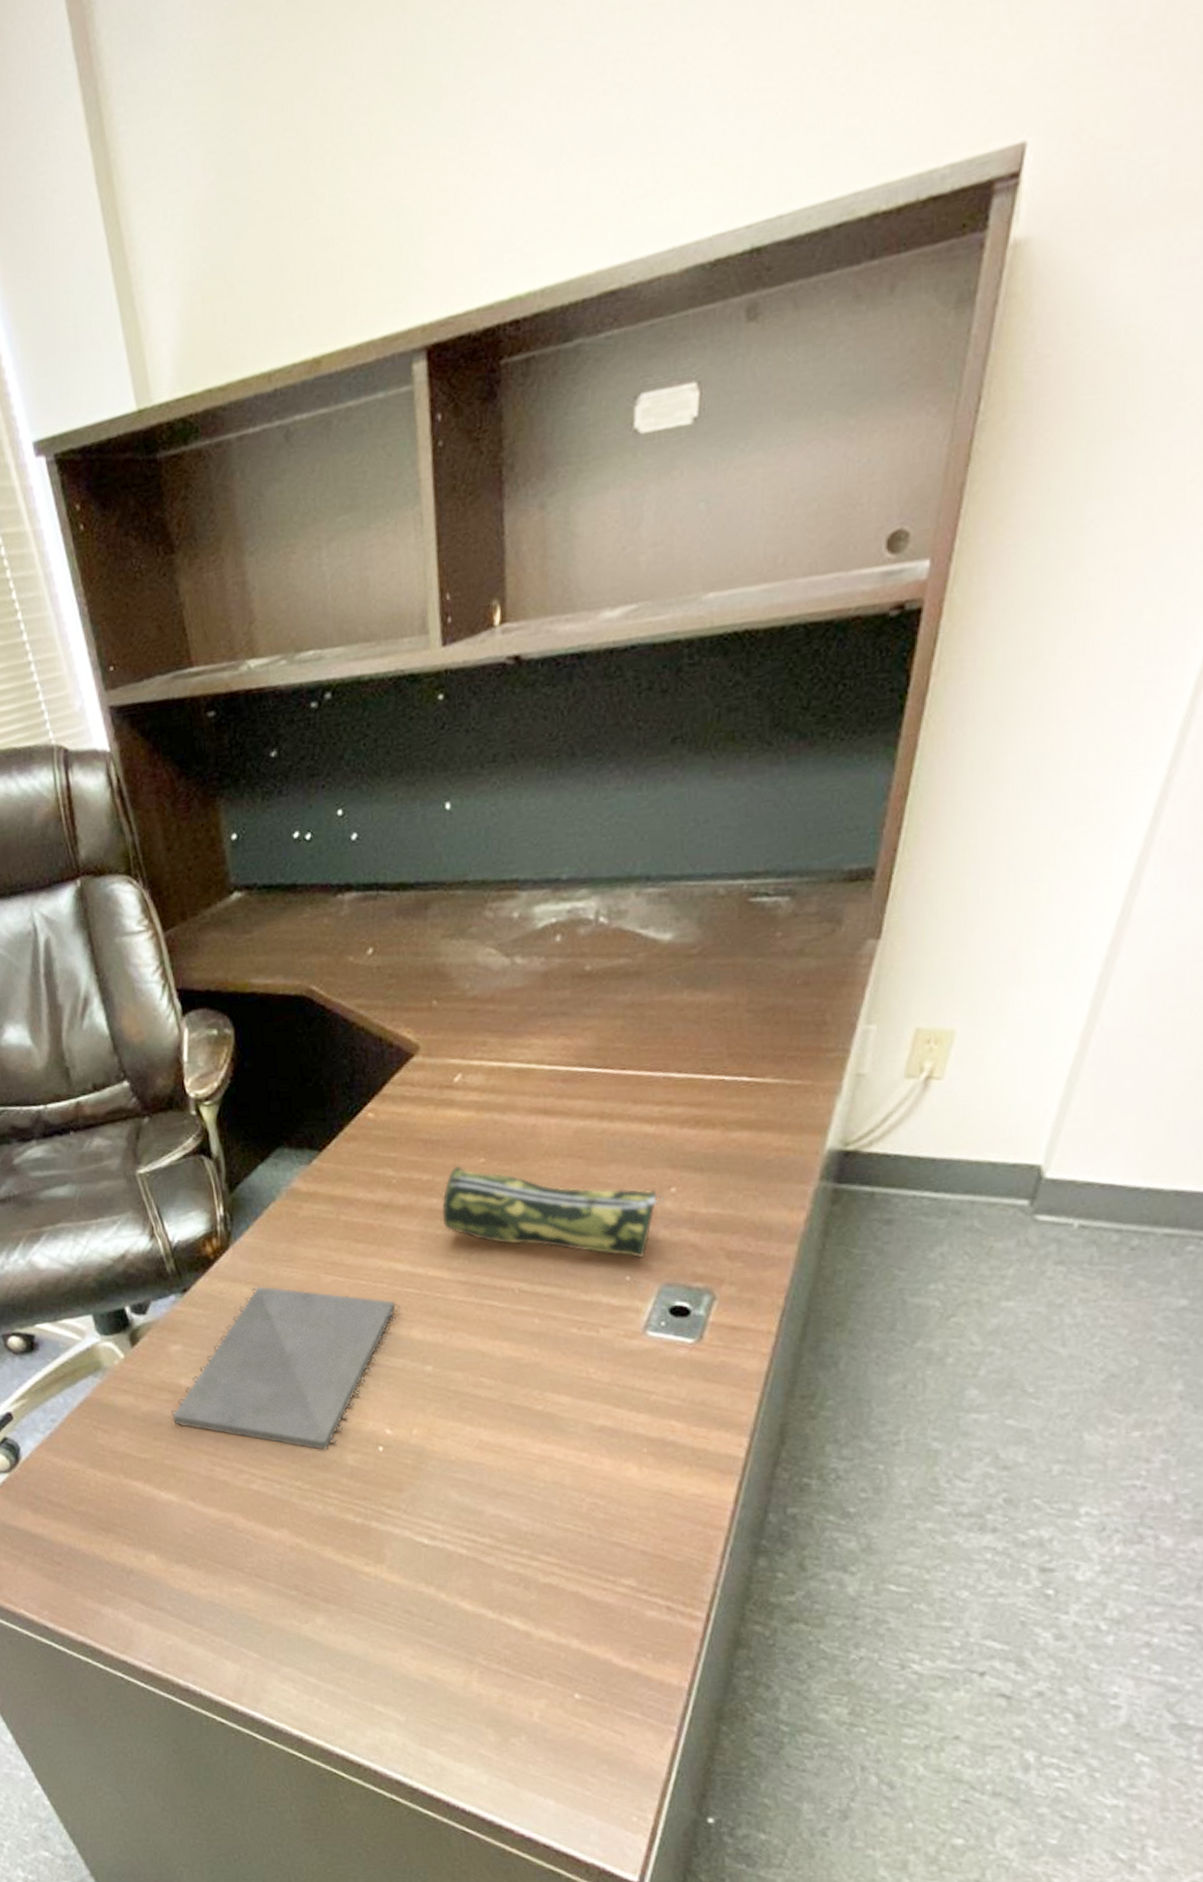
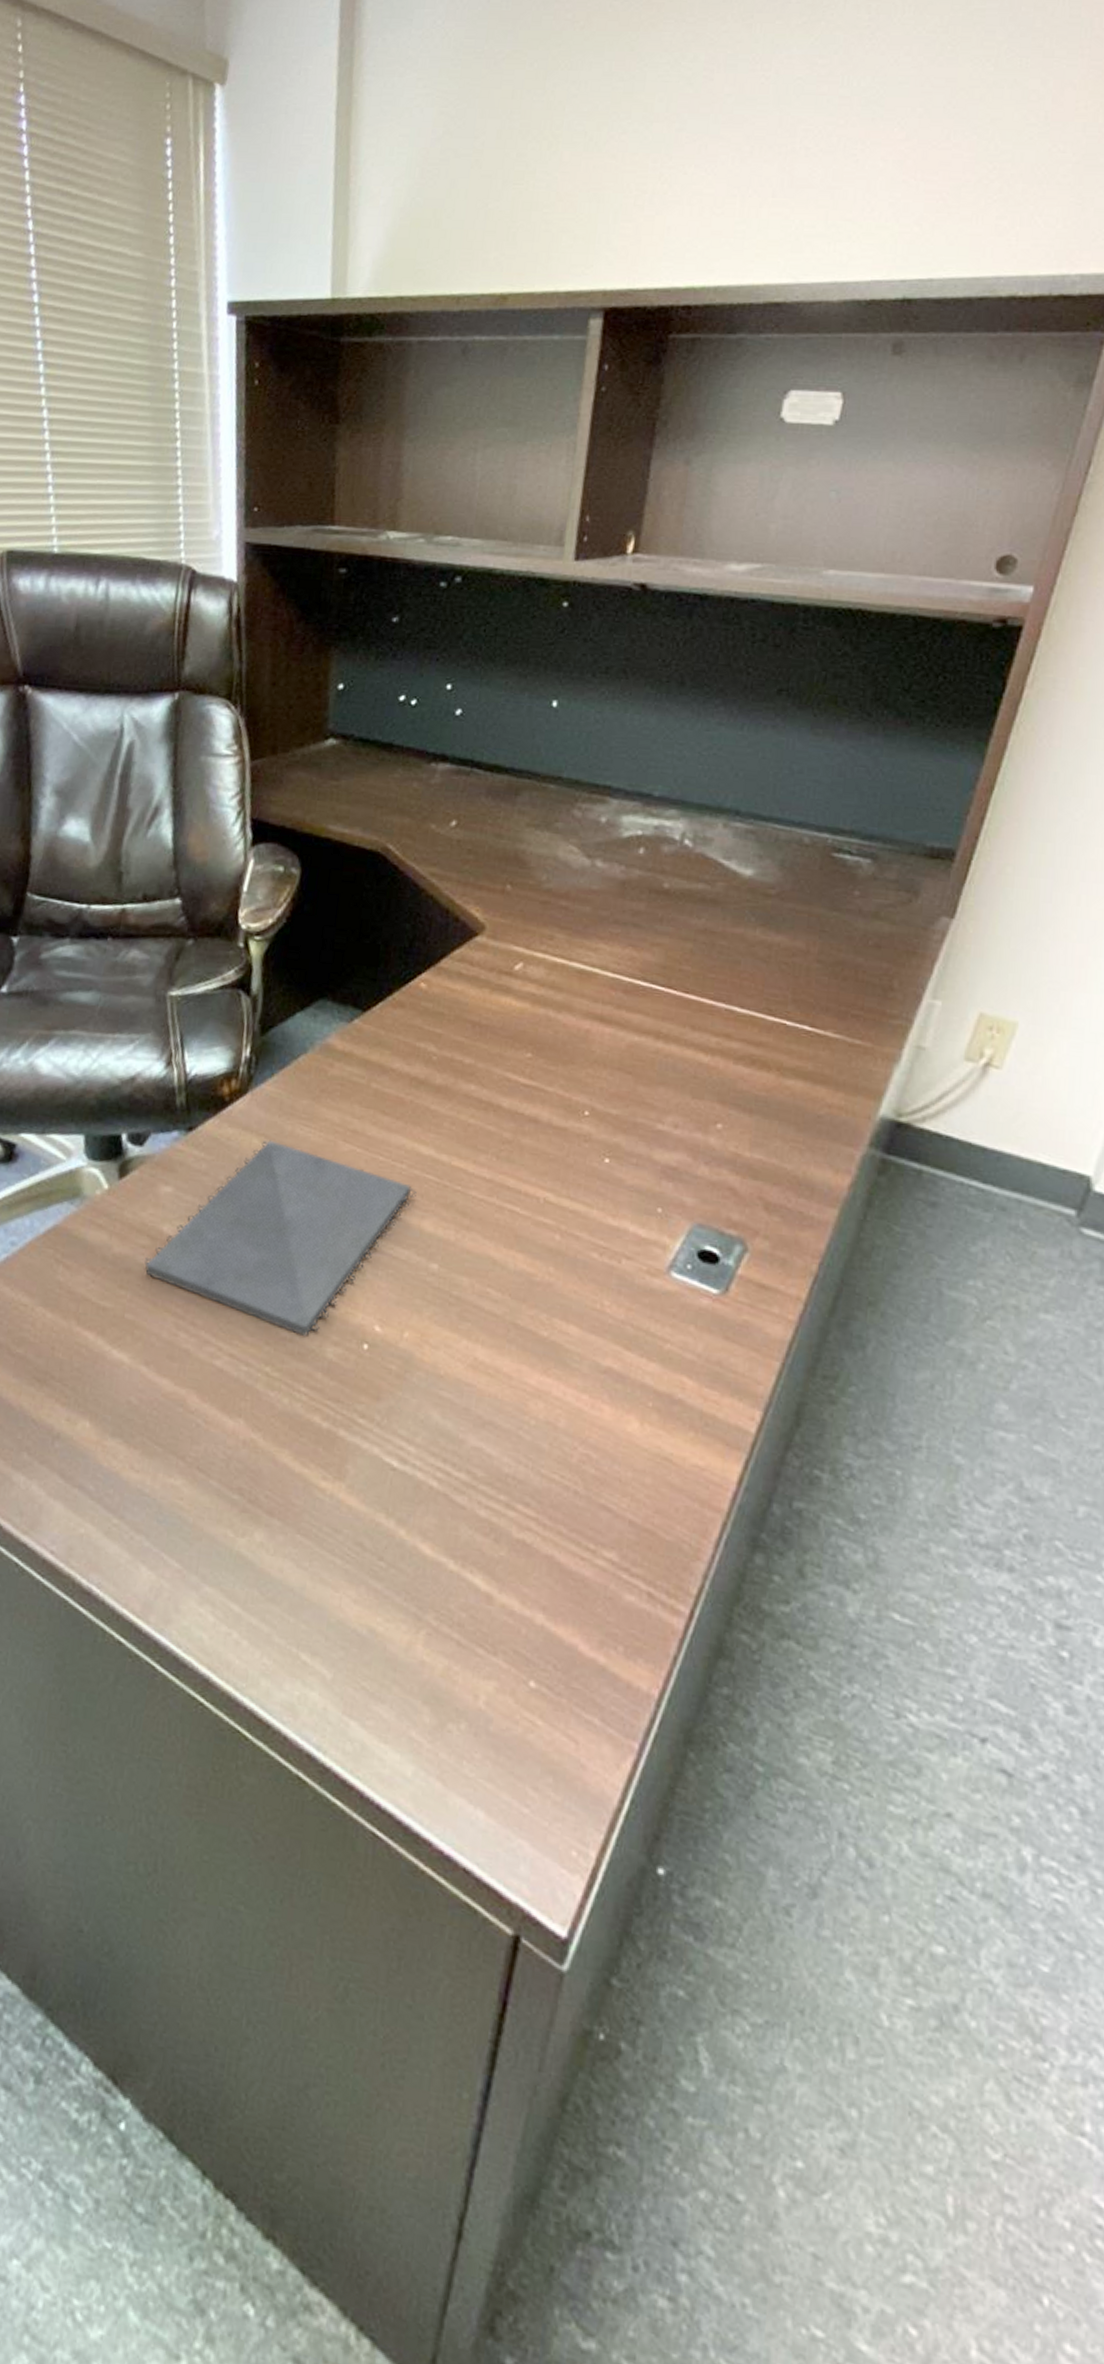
pencil case: present [442,1167,665,1258] -> none [478,1056,709,1191]

